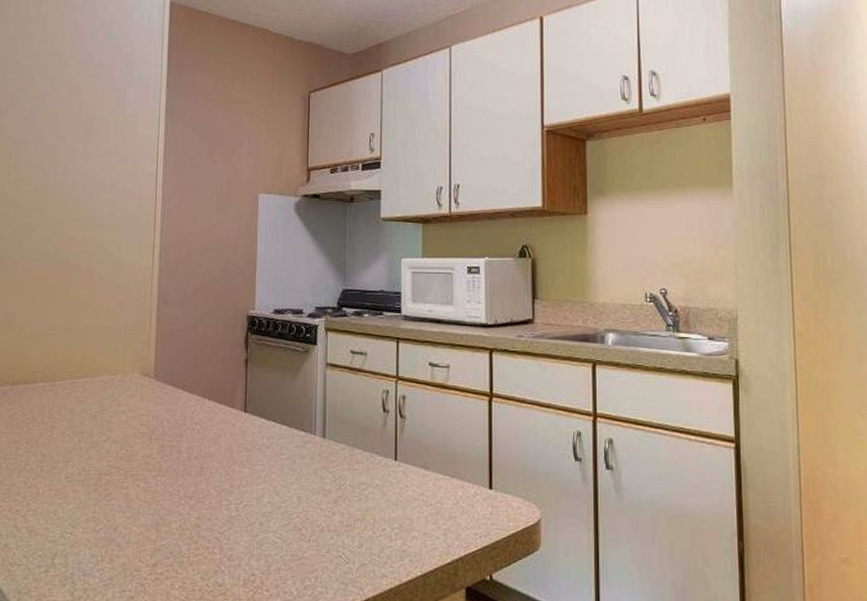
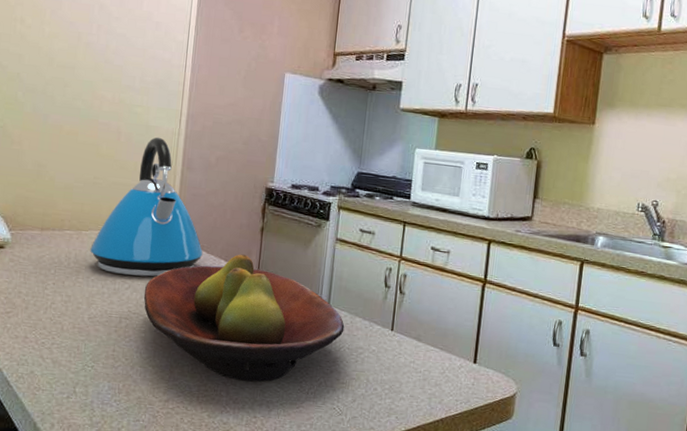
kettle: none [64,273,185,426] -> present [90,137,203,277]
fruit bowl: none [124,390,344,534] -> present [143,254,345,382]

